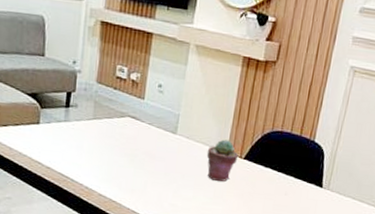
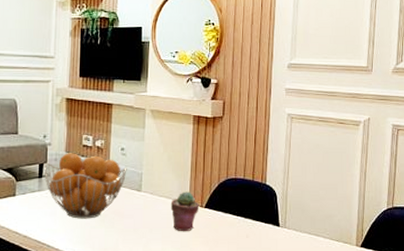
fruit basket: none [71,83,163,157] -> present [43,153,127,219]

